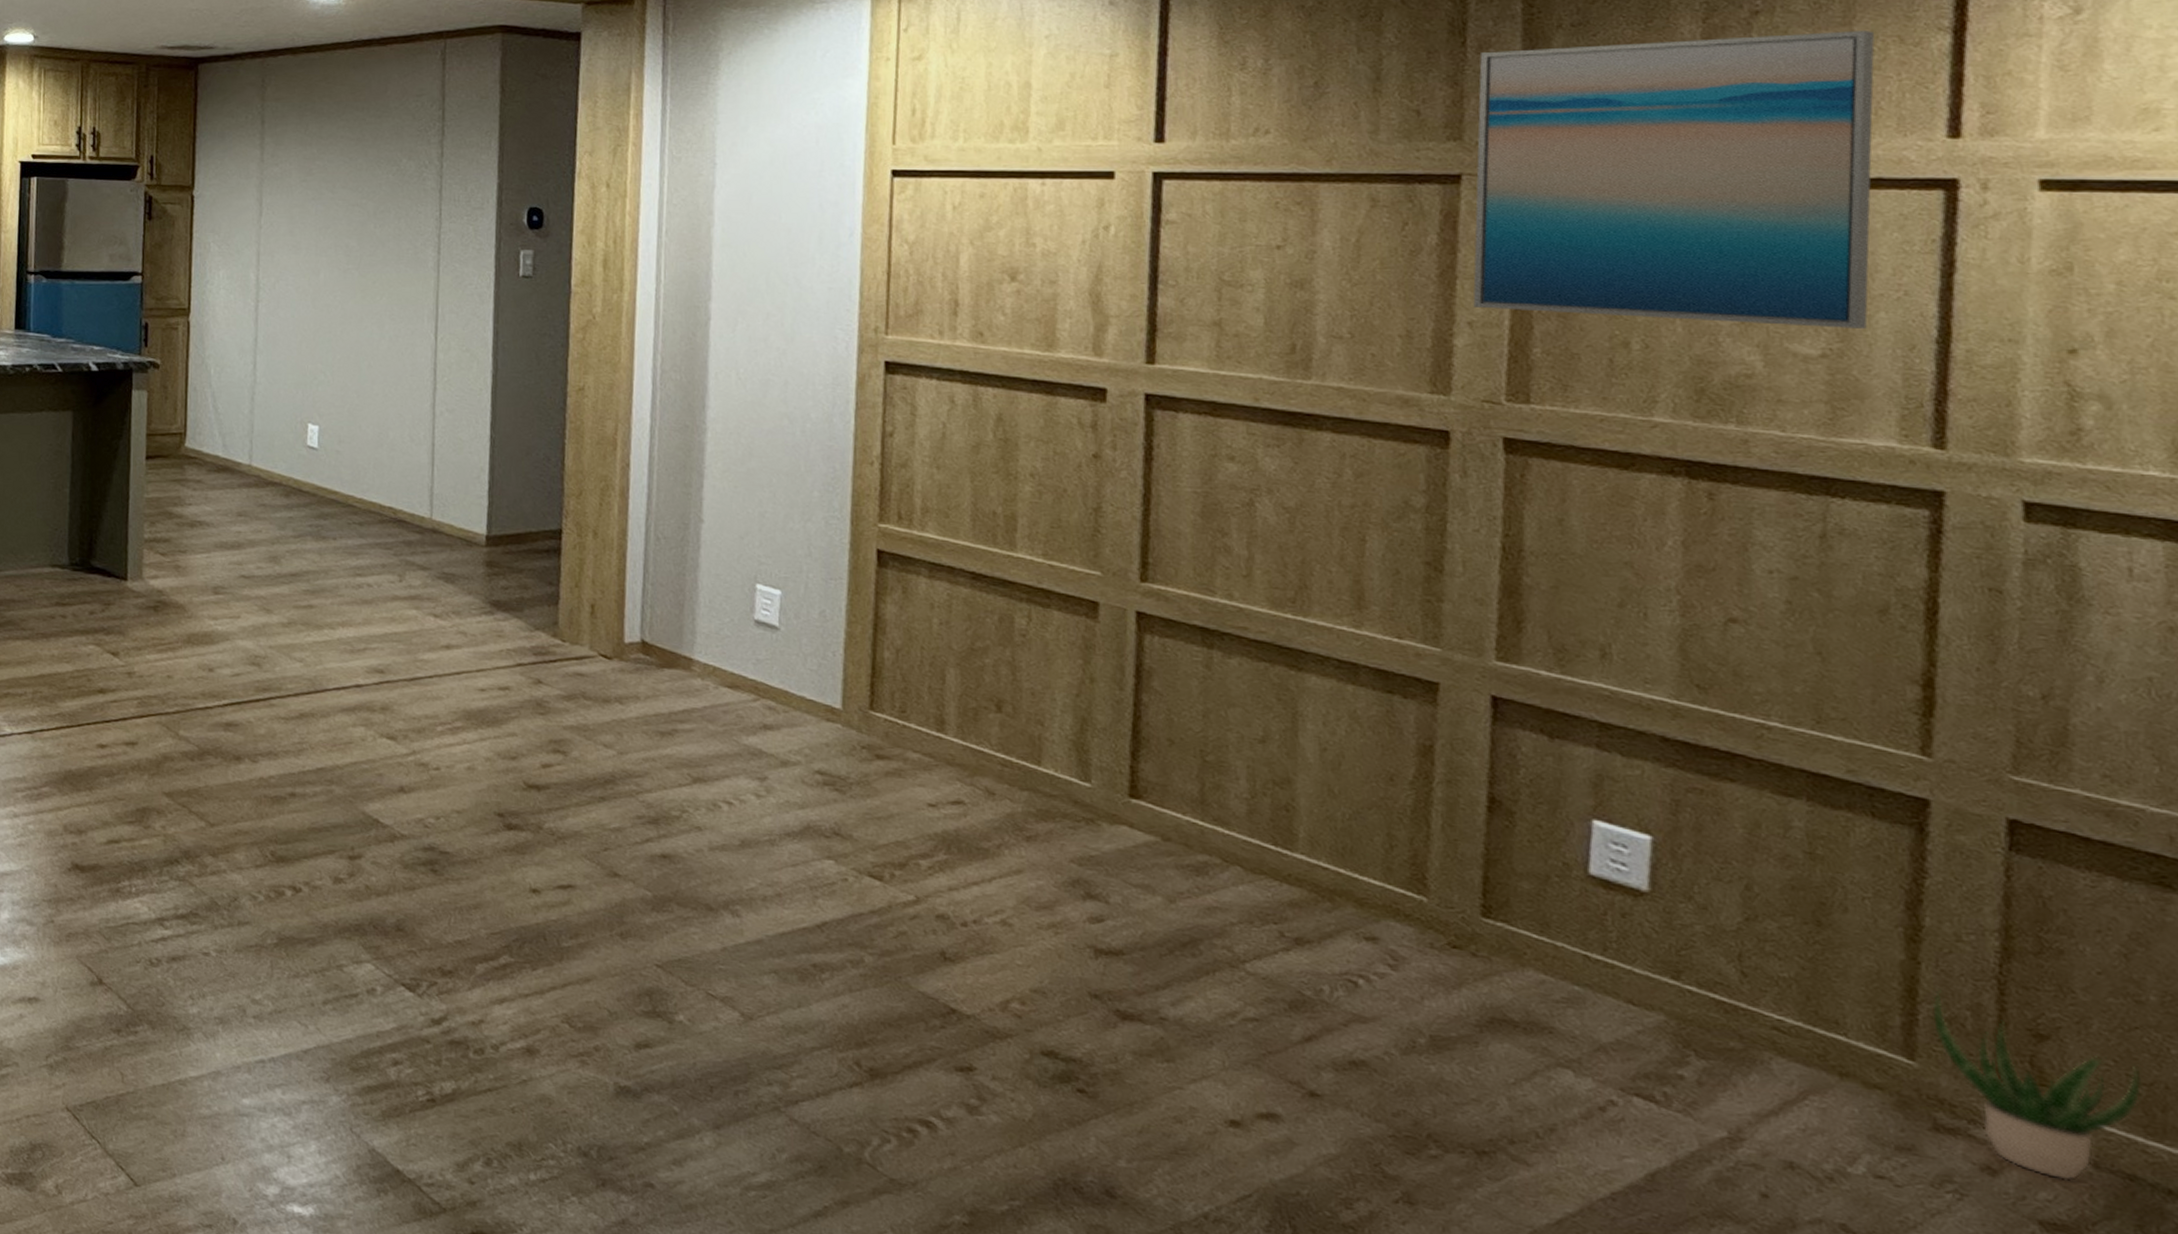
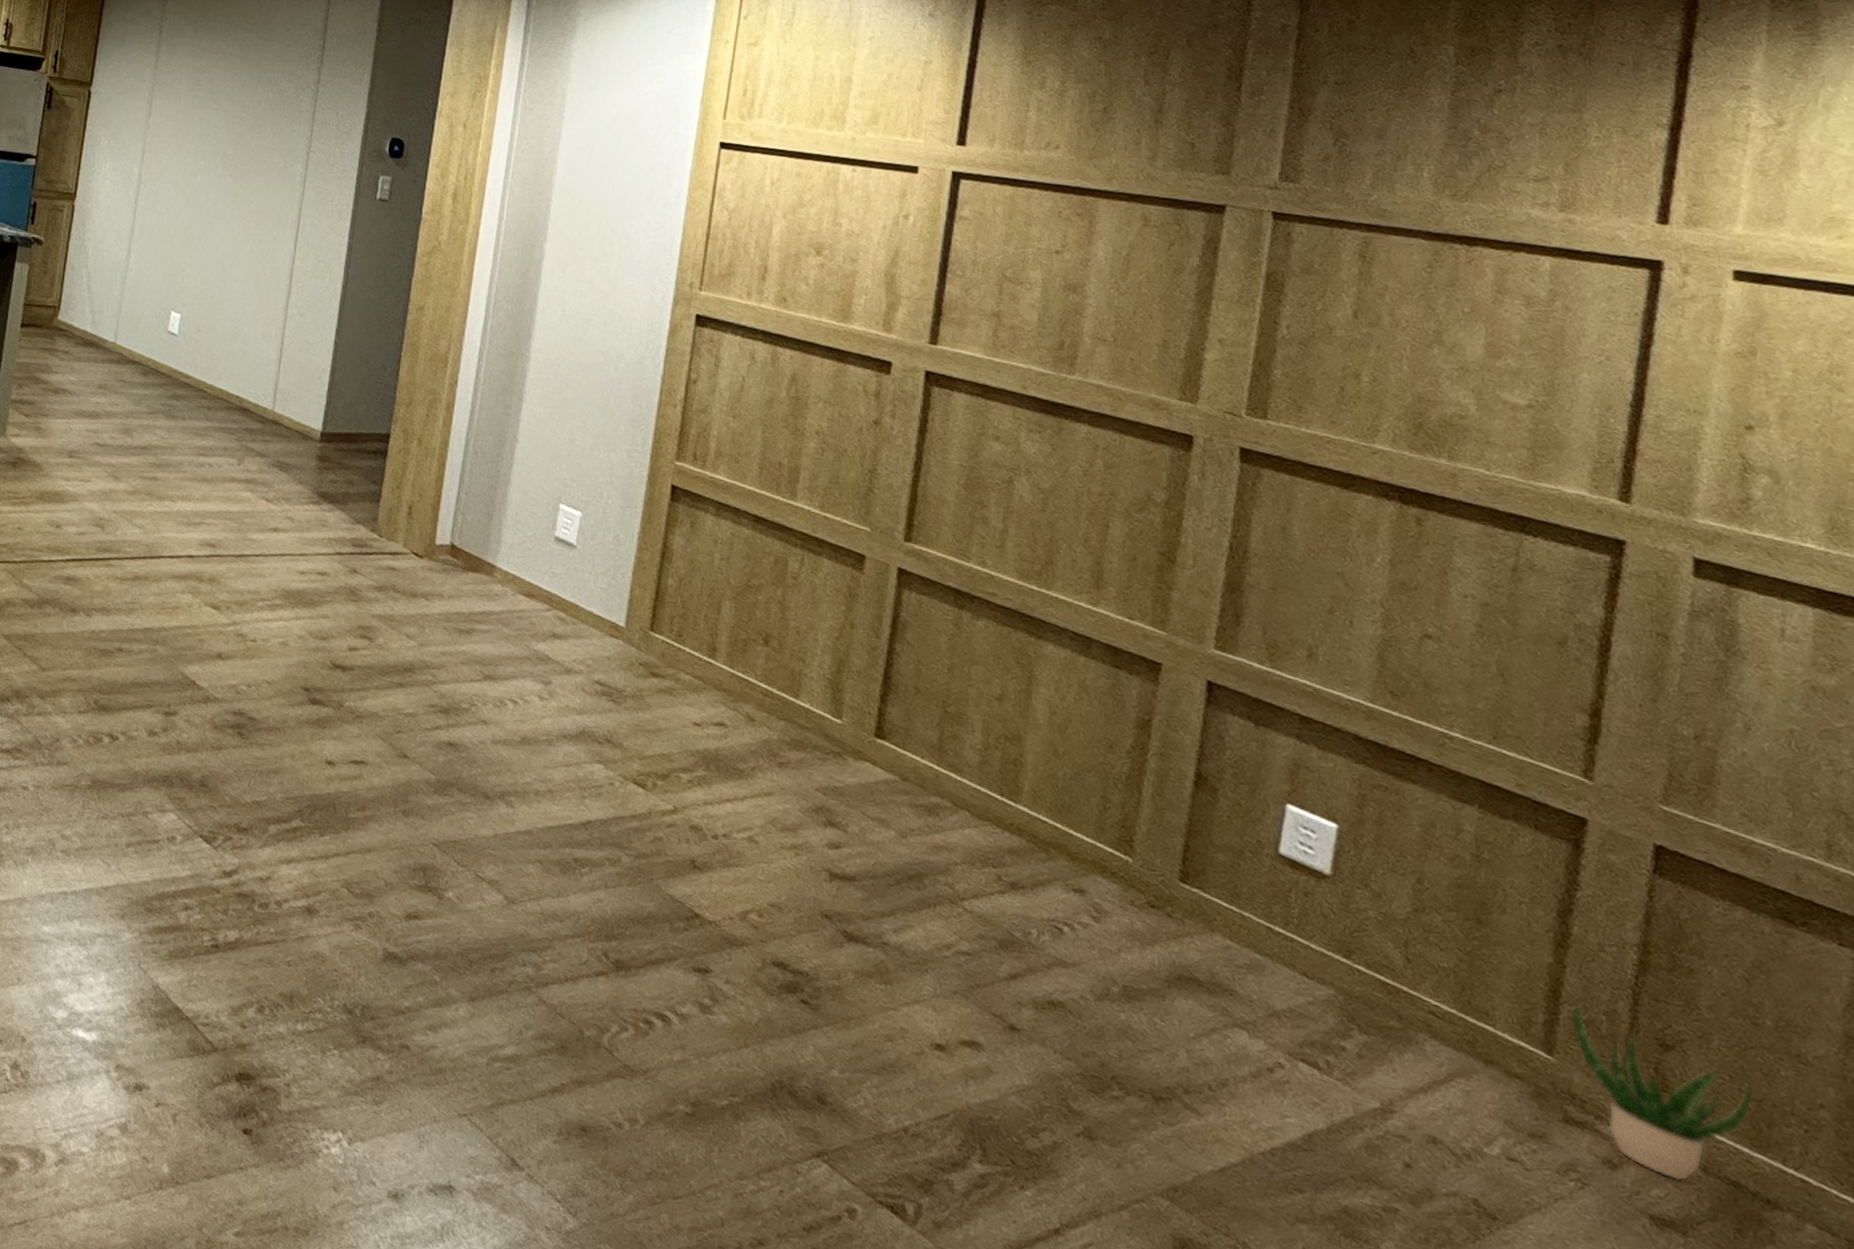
wall art: present [1473,31,1875,329] -> none [1225,98,1602,386]

